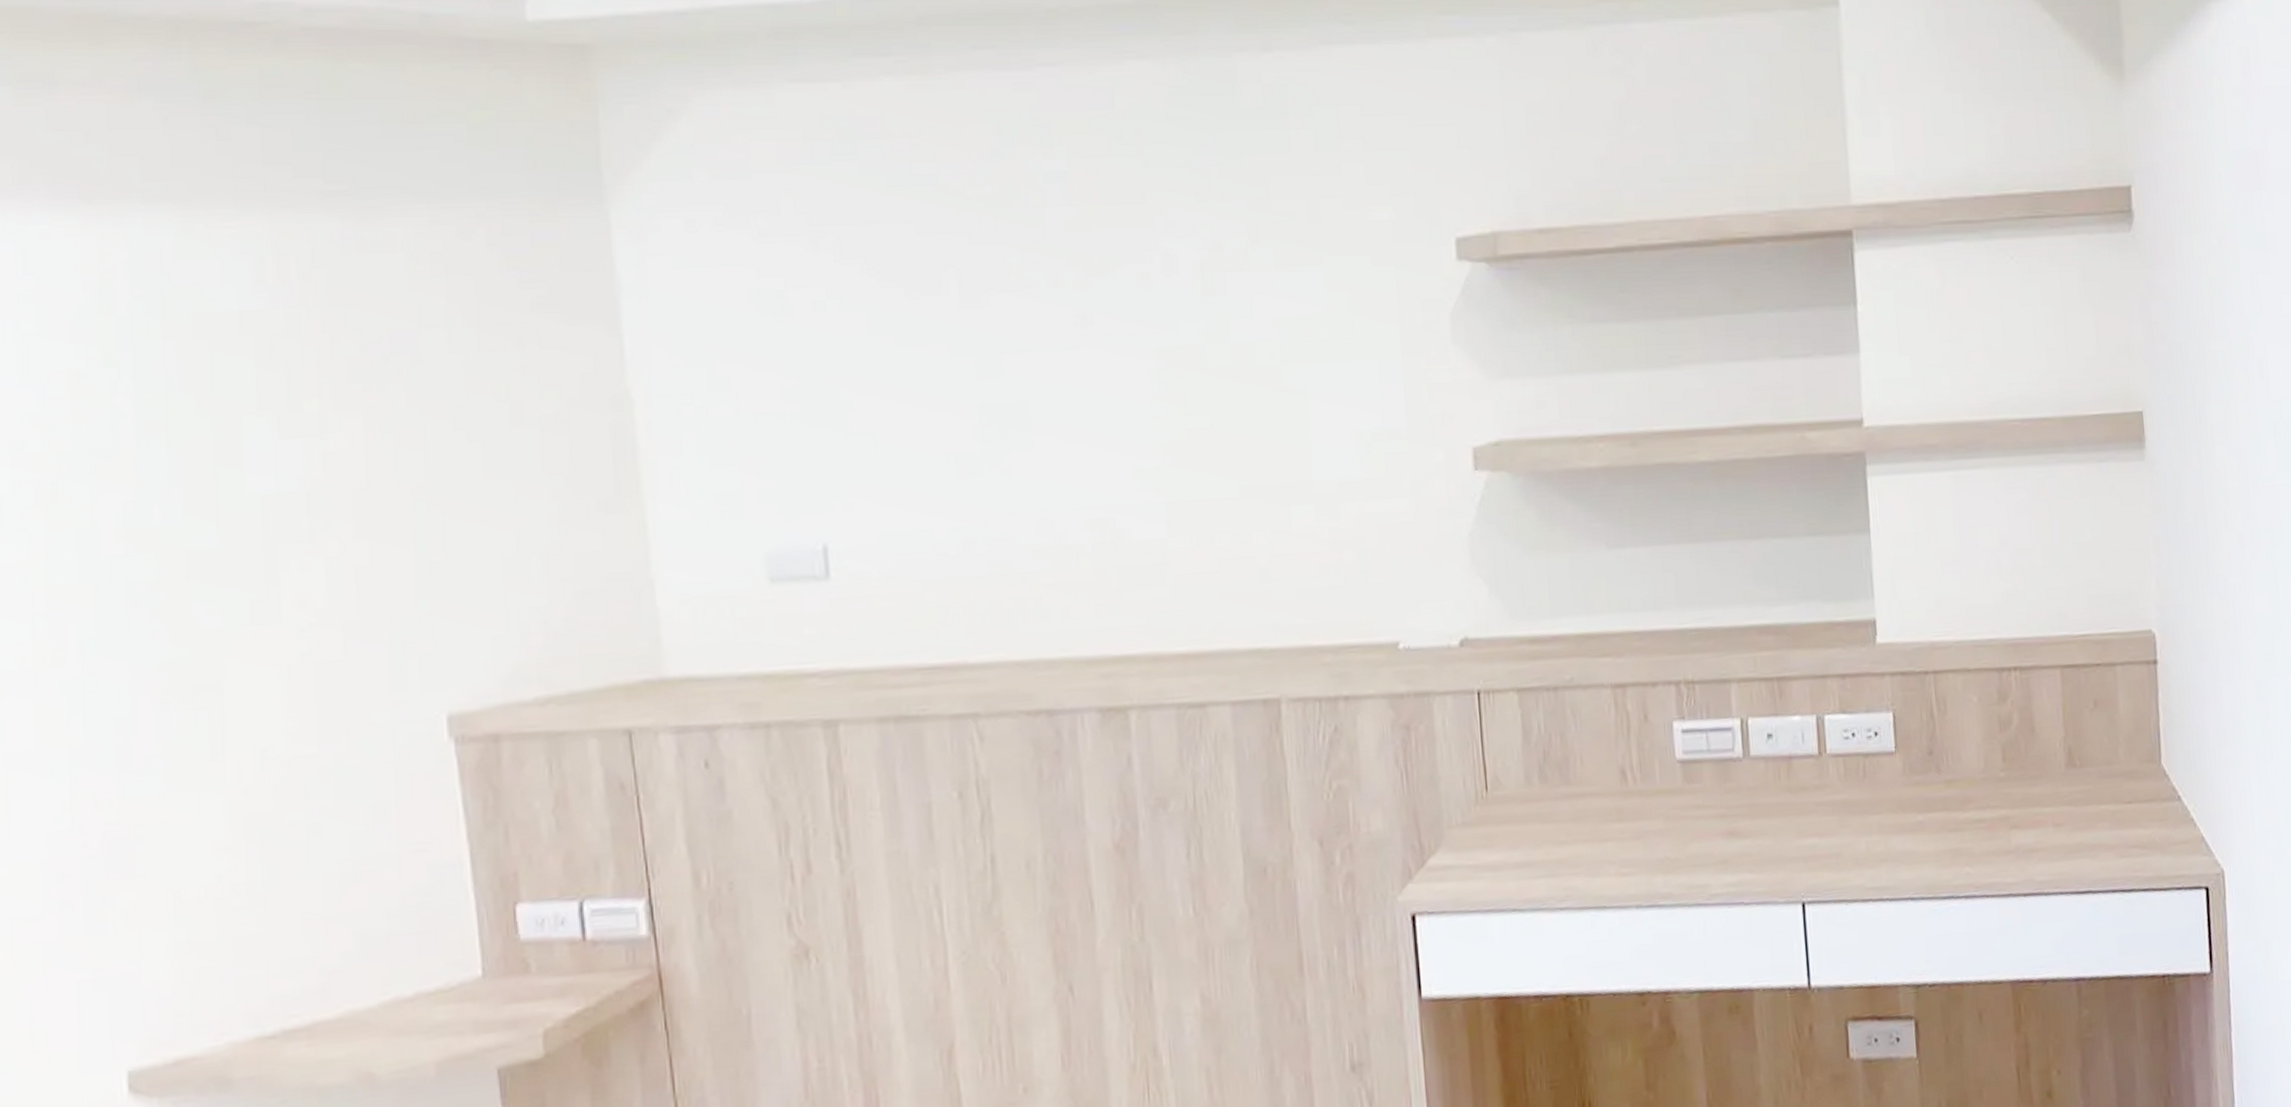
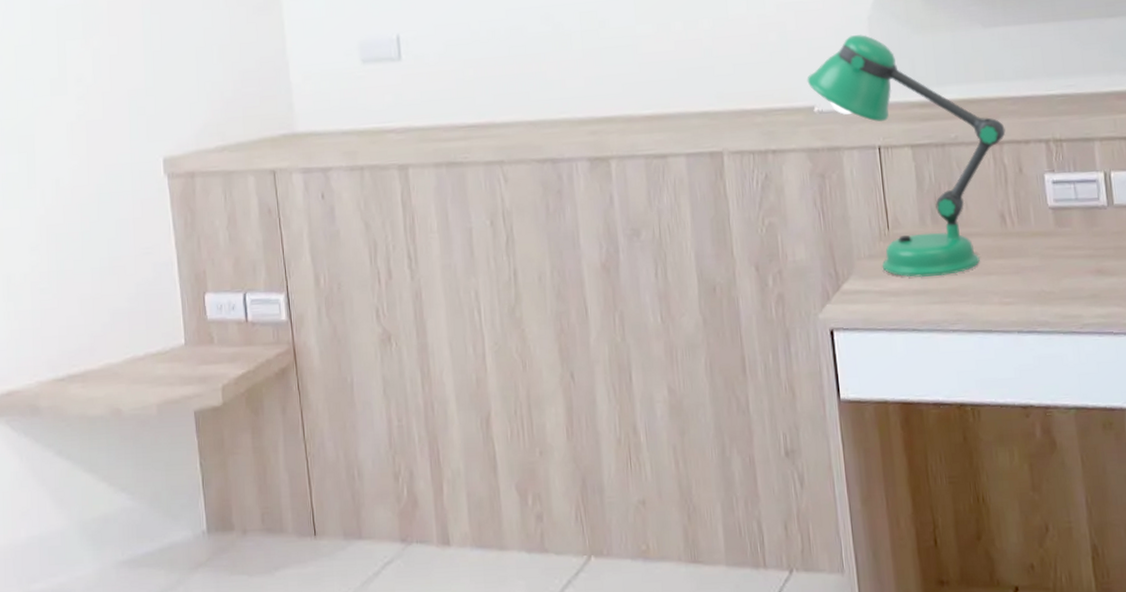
desk lamp: none [1390,554,1630,847] -> present [807,34,1006,277]

